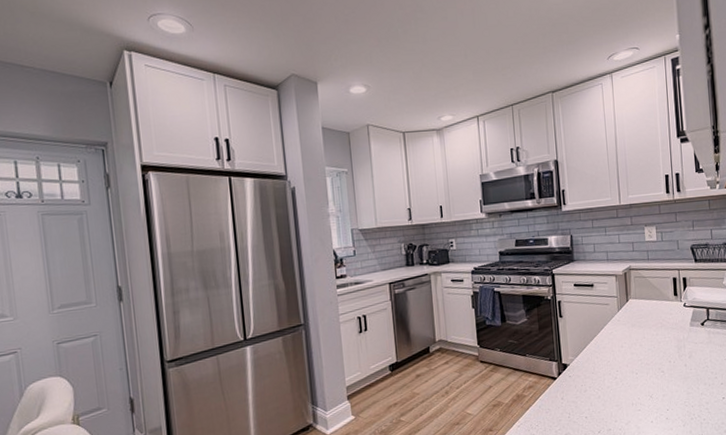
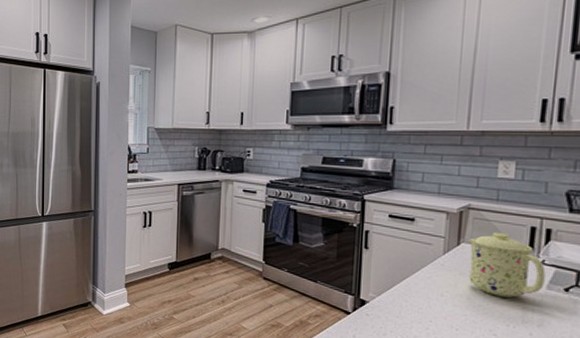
mug: none [633,285,688,339] -> present [467,231,546,298]

